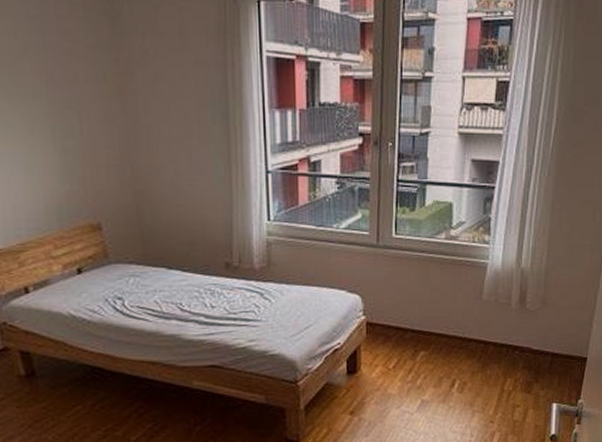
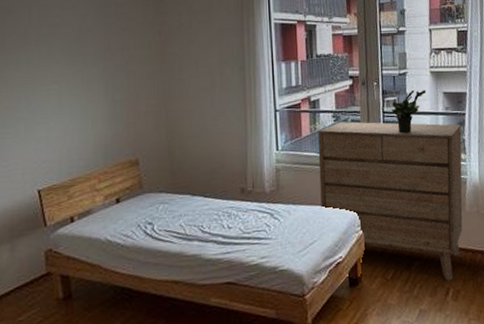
dresser: none [317,190,488,372] -> present [318,121,463,281]
potted plant: none [408,154,452,208] -> present [391,89,427,134]

